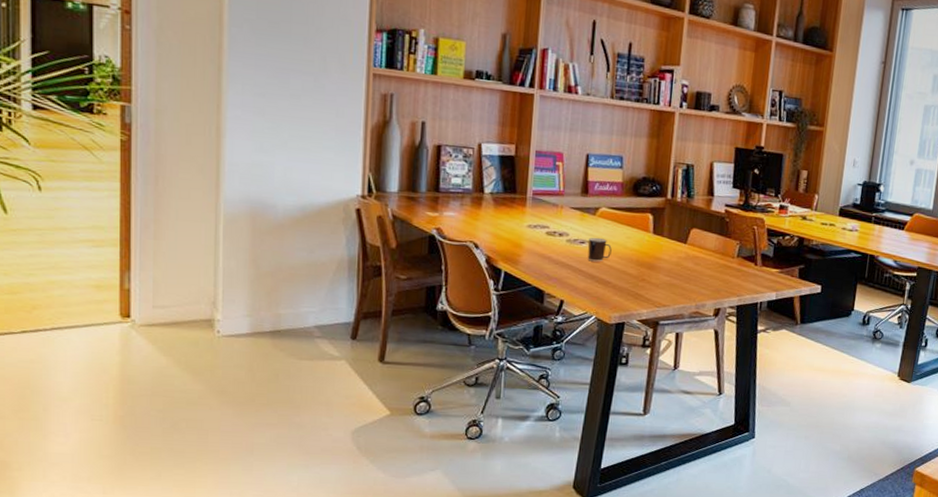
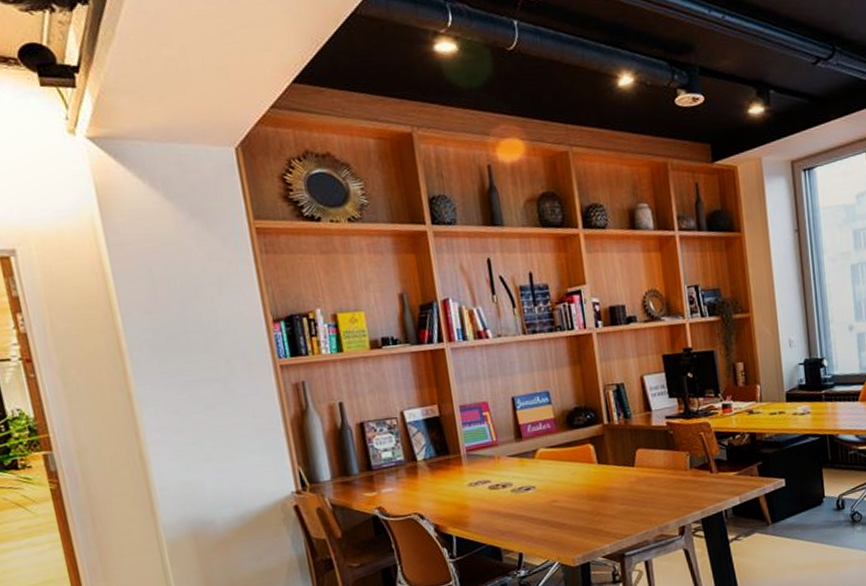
mug: present [587,237,612,262] -> none [533,480,560,507]

